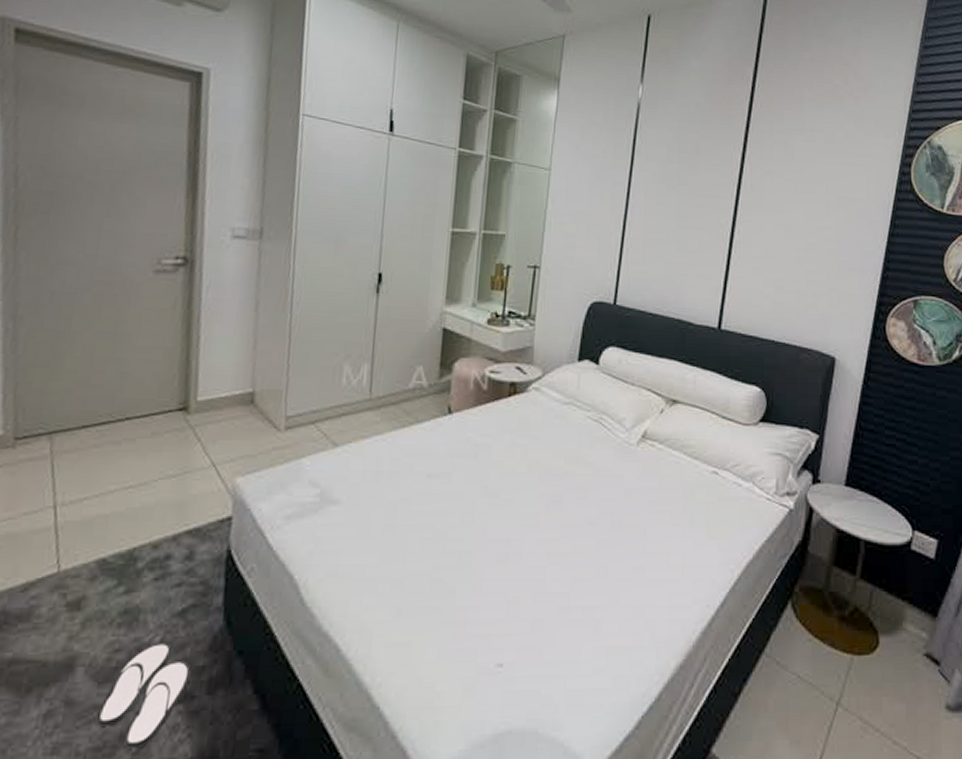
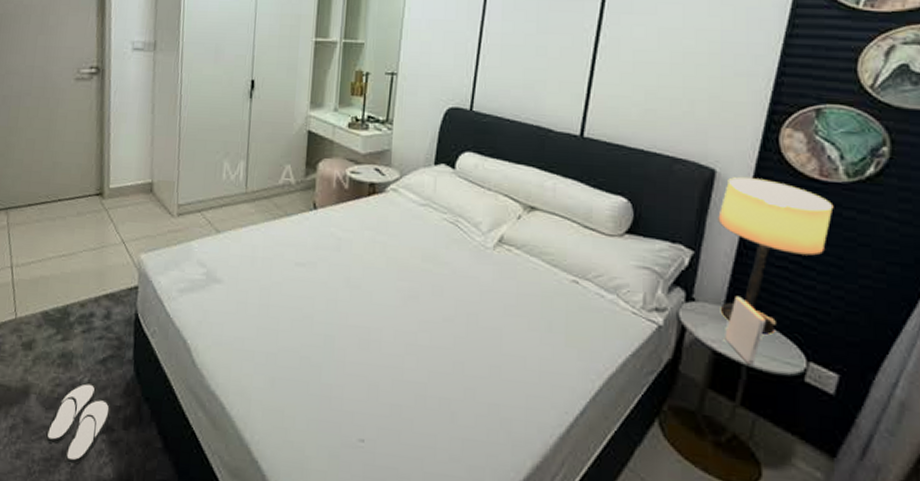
table lamp: none [838,363,930,509] -> present [718,176,834,334]
book: none [846,475,879,539] -> present [725,296,766,366]

